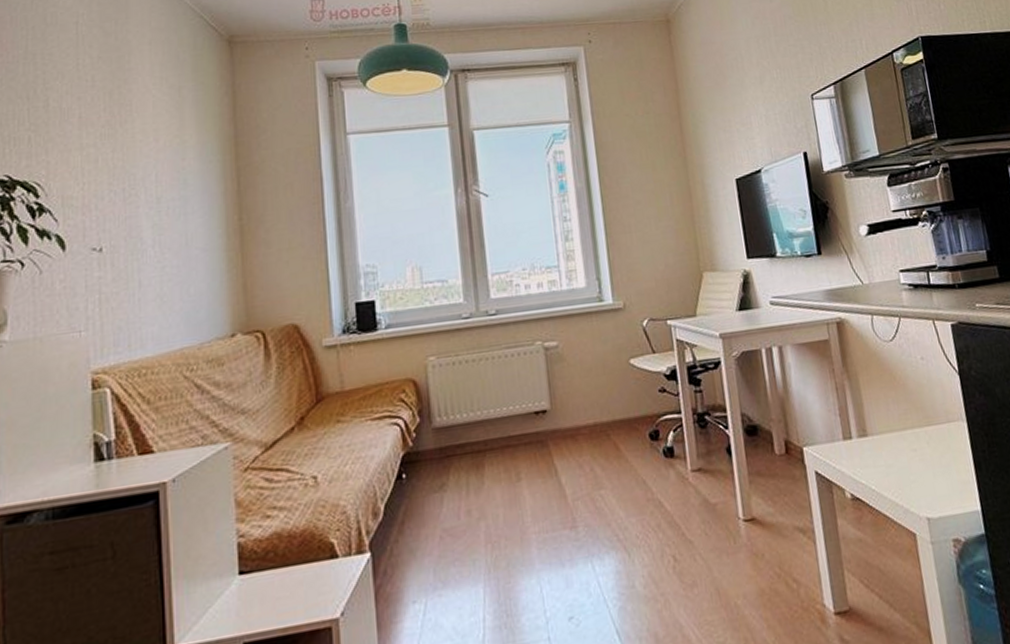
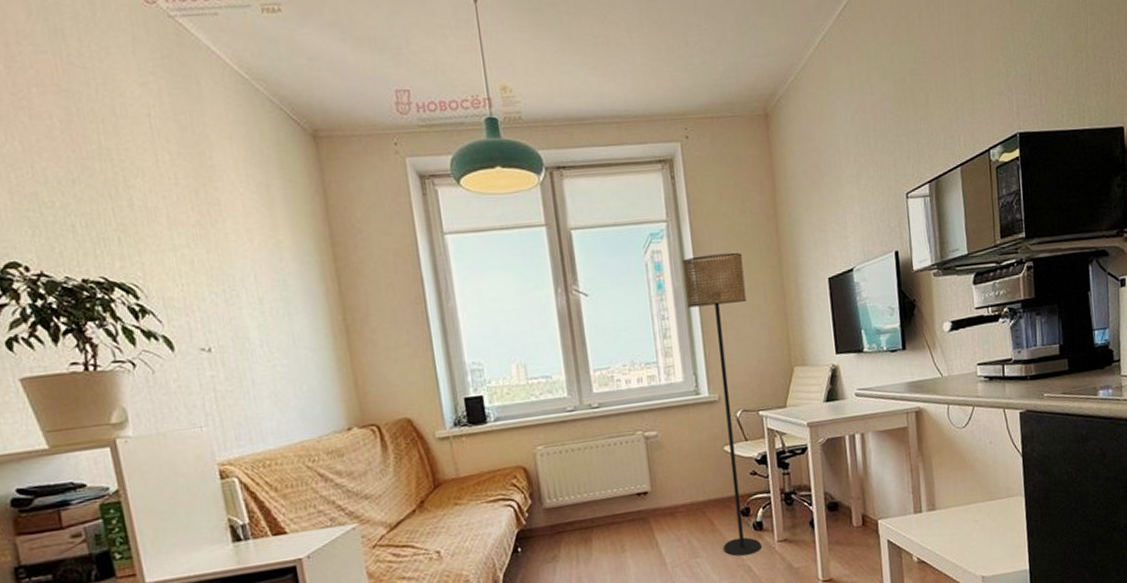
floor lamp: none [585,153,673,489] -> present [682,252,762,557]

